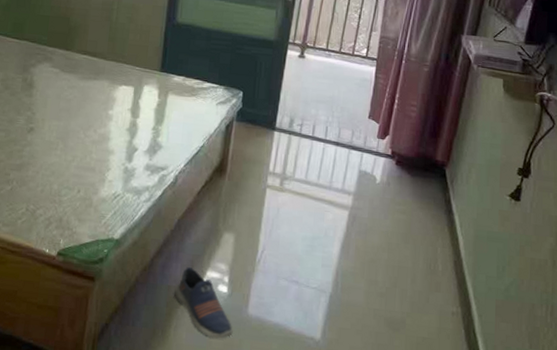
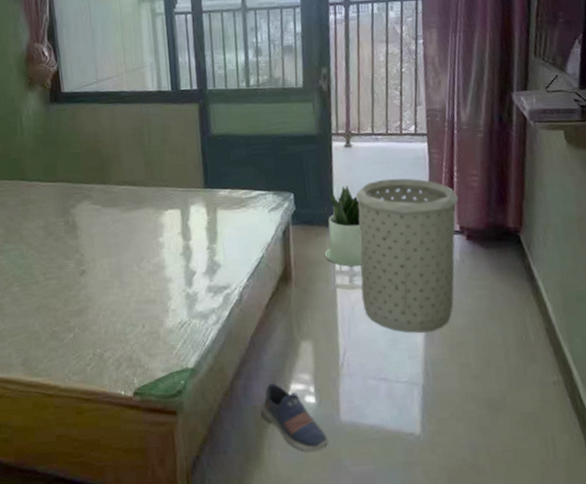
planter: none [261,93,303,171] -> present [324,186,362,267]
laundry basket: none [288,94,395,245] -> present [356,178,459,333]

